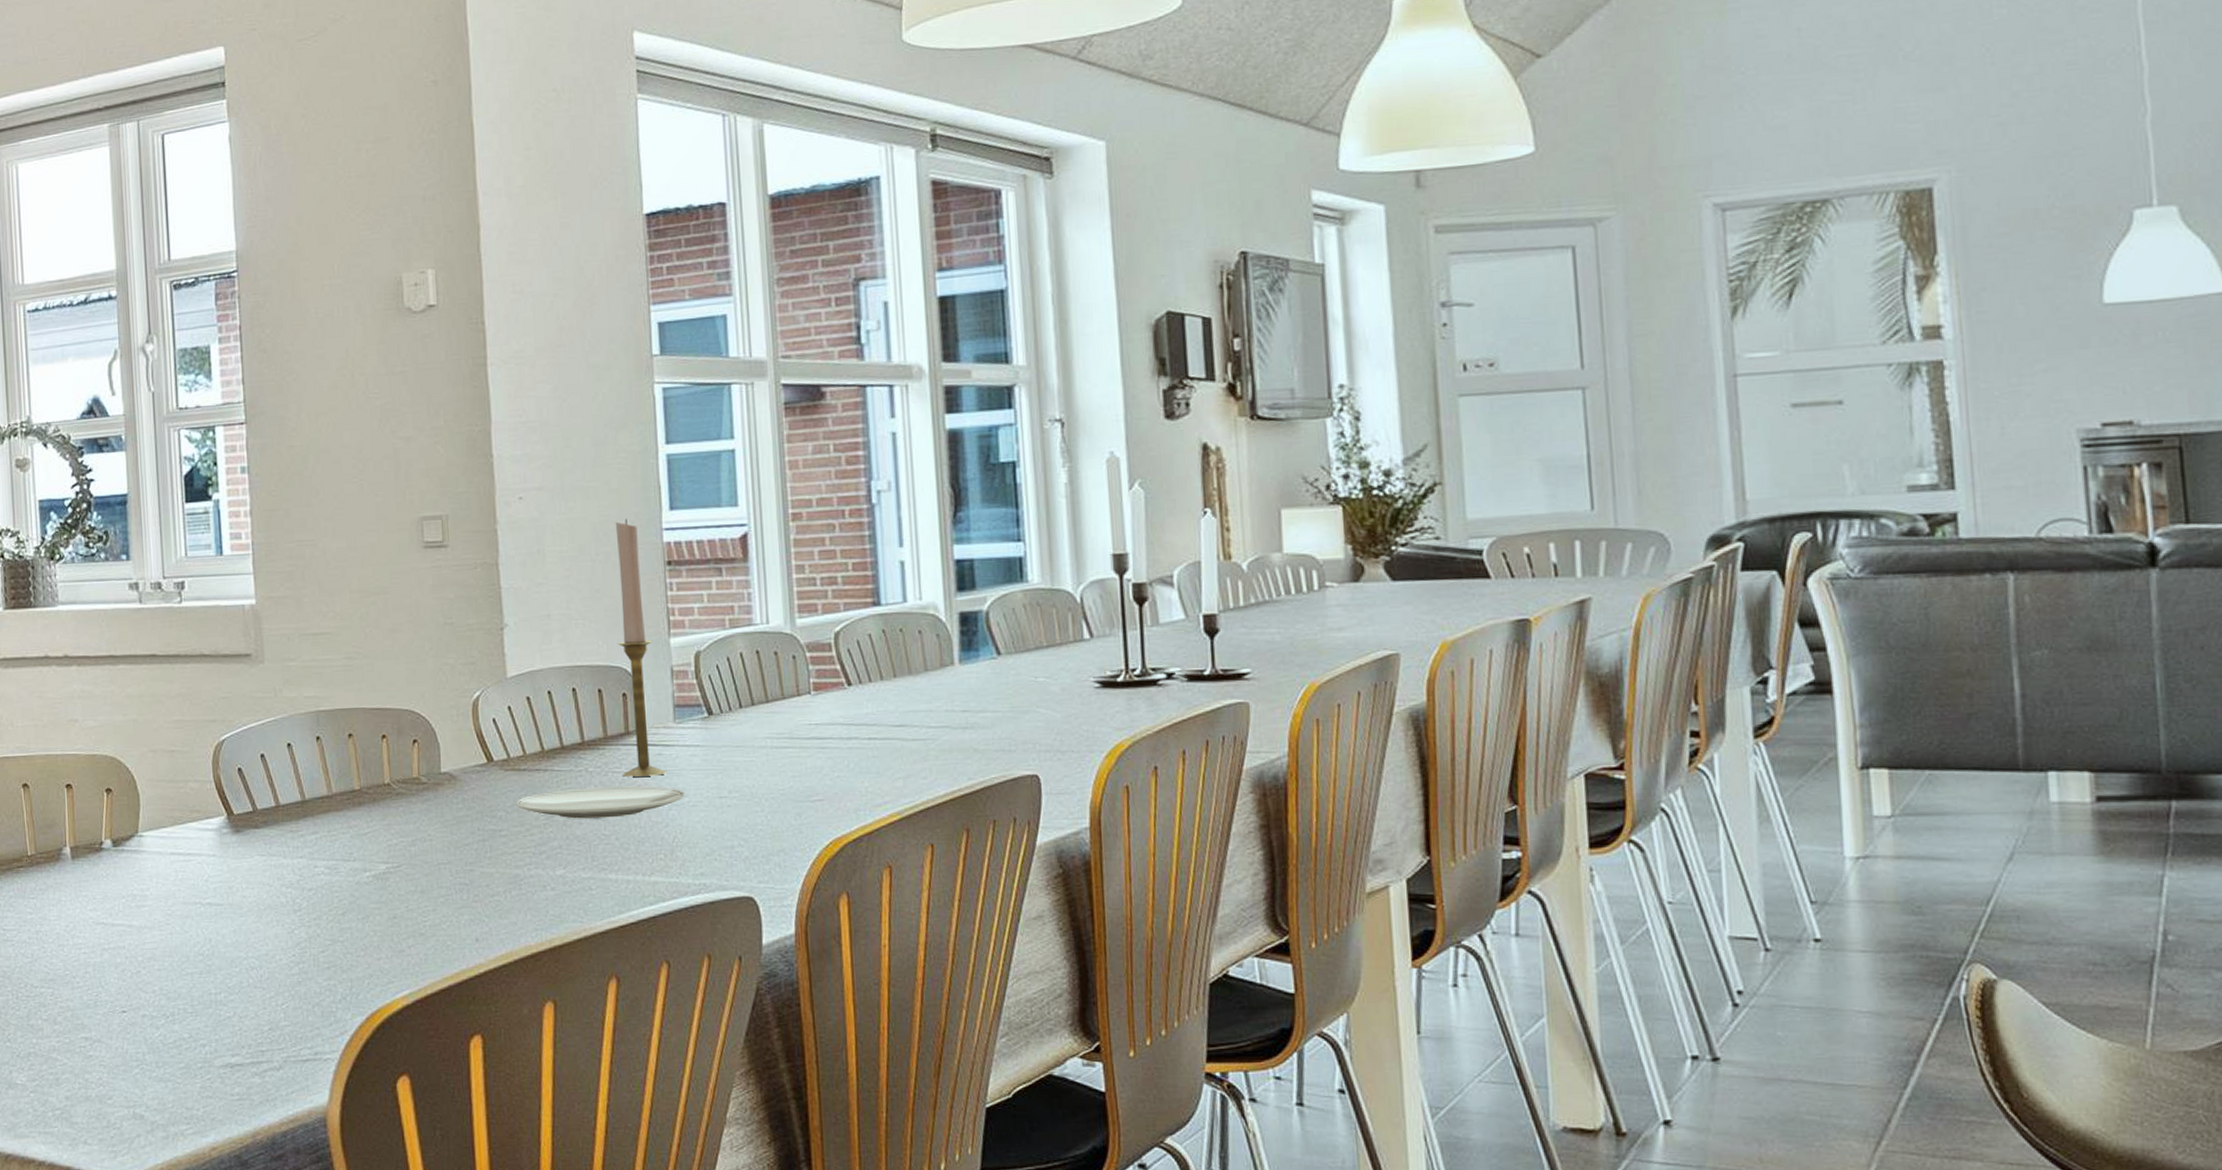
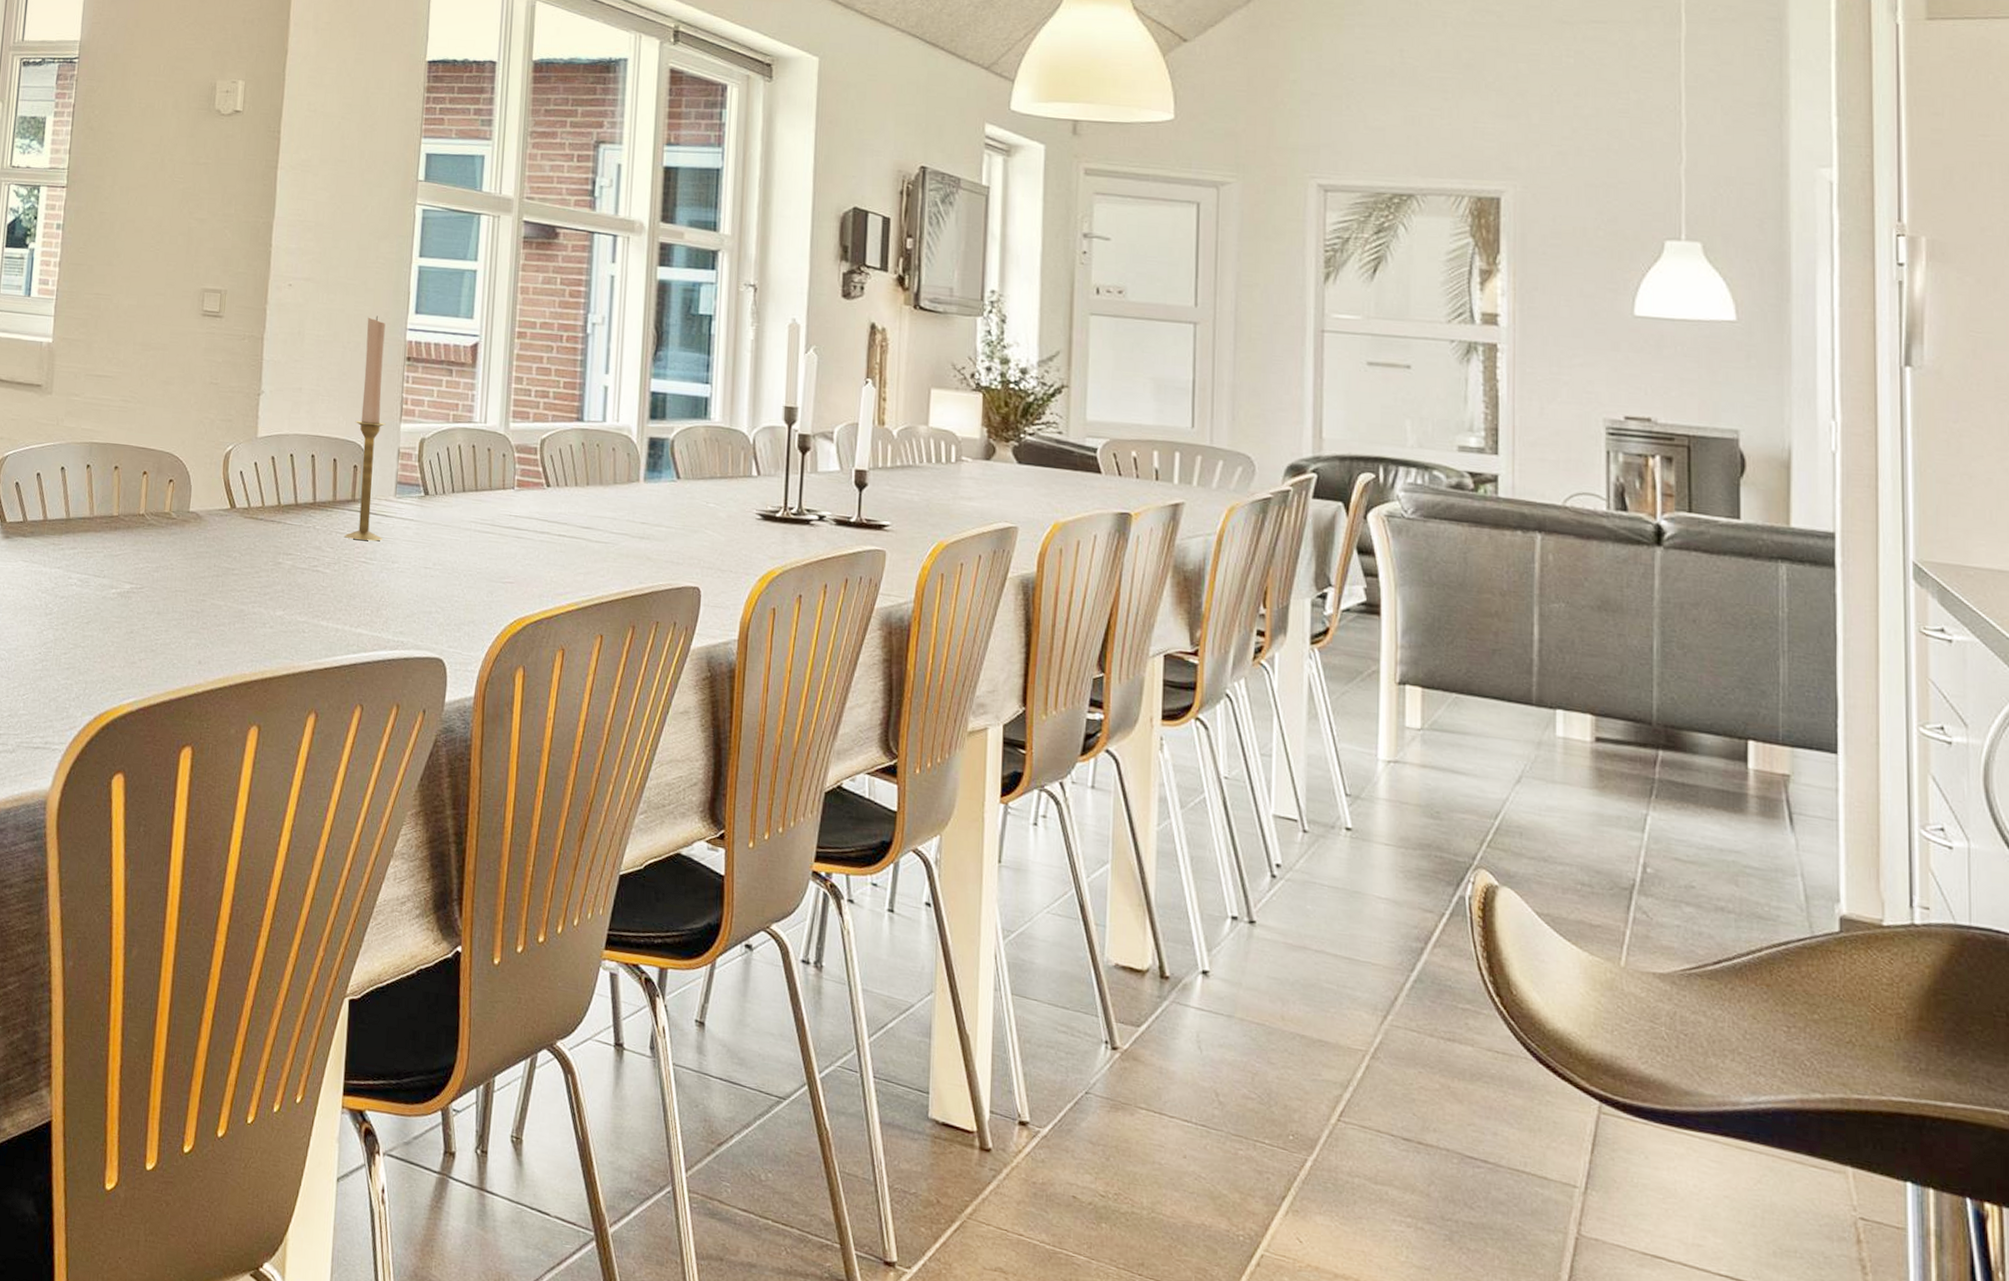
plate: present [516,786,685,819] -> none [250,541,395,573]

